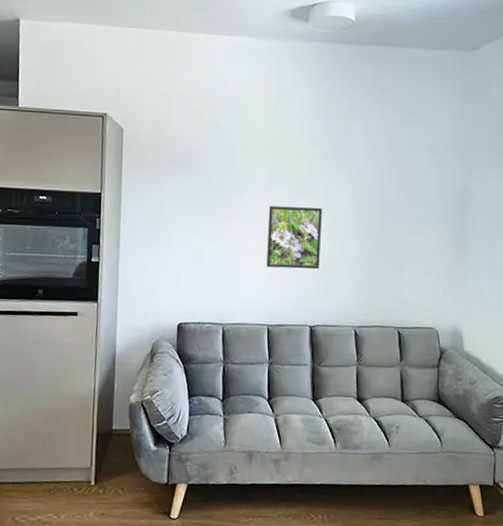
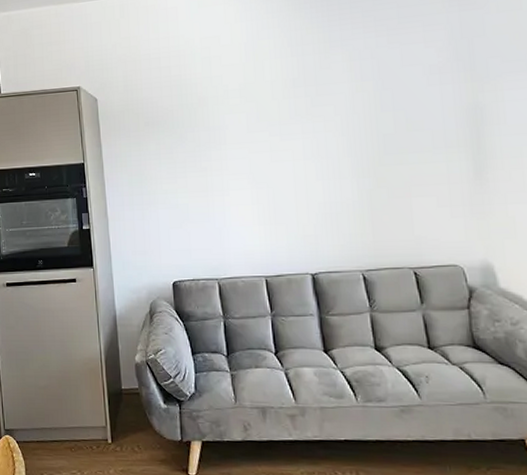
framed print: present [266,205,322,270] -> none [251,148,314,217]

